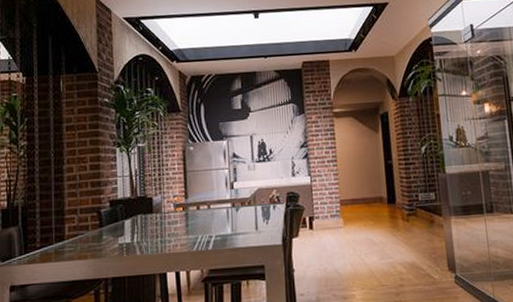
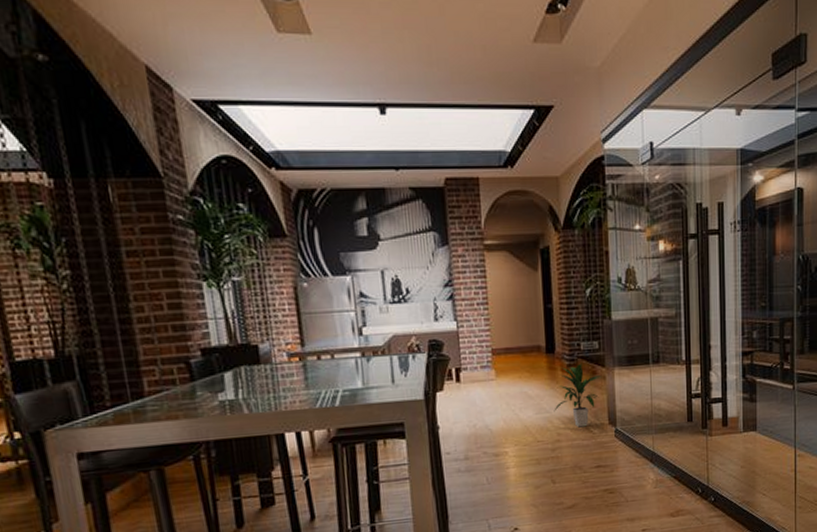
indoor plant: none [396,212,440,273] -> present [554,363,602,428]

